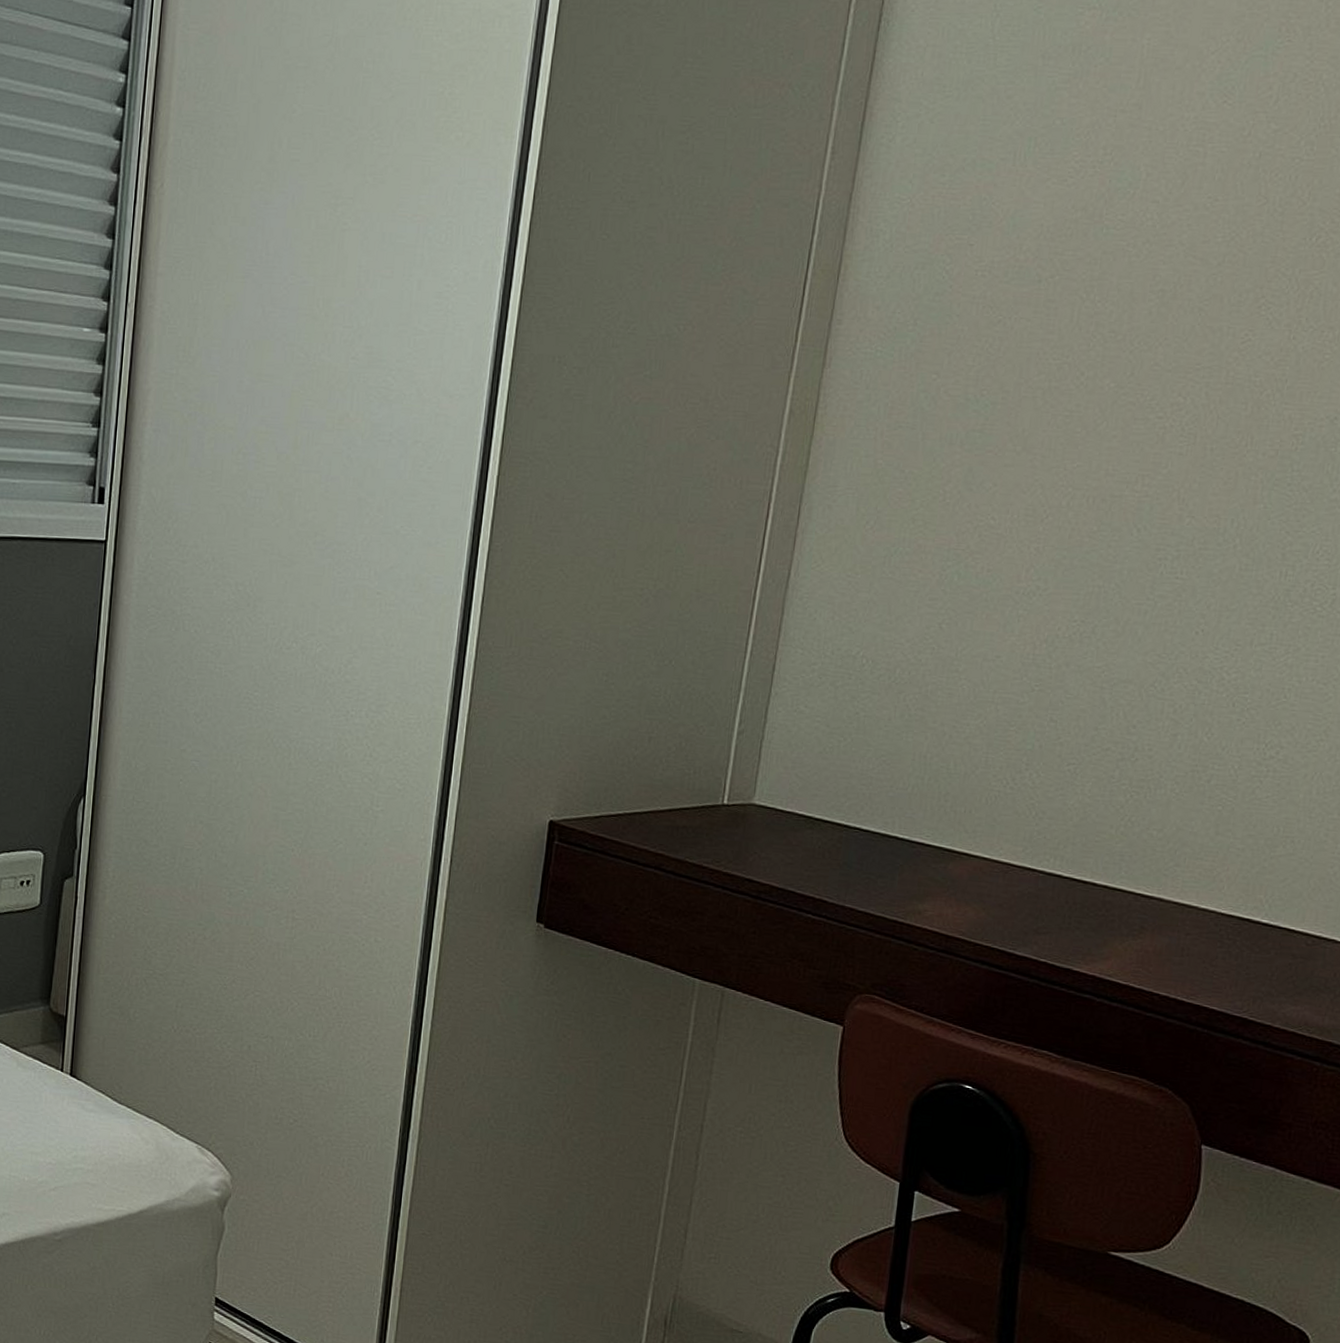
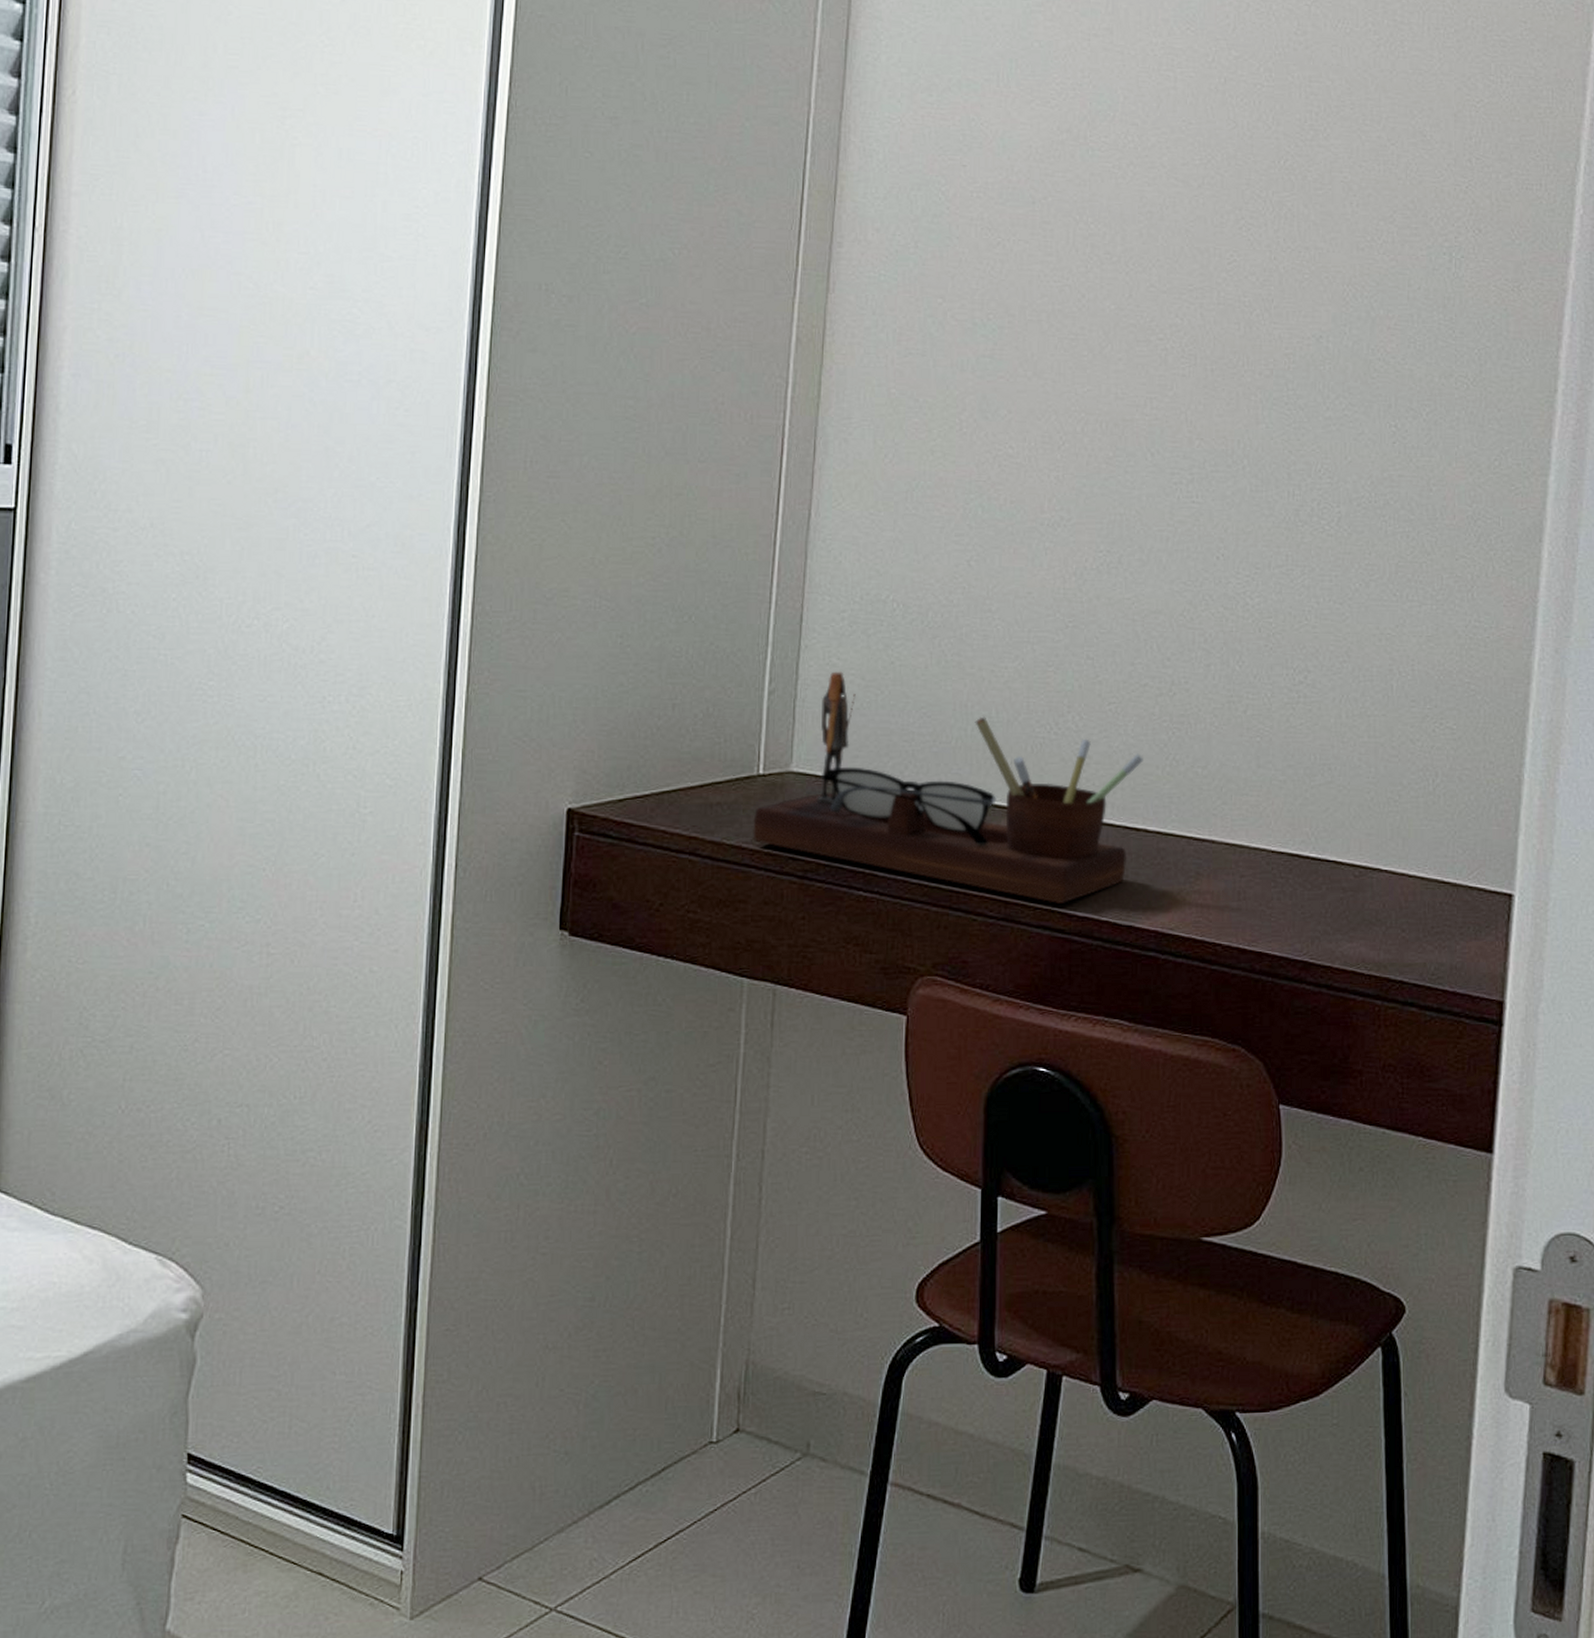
desk organizer: none [713,717,1098,943] -> present [753,671,1143,903]

